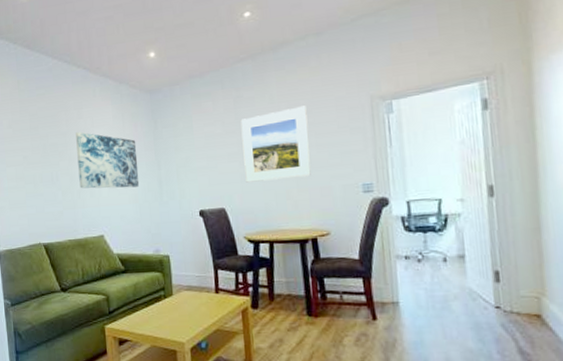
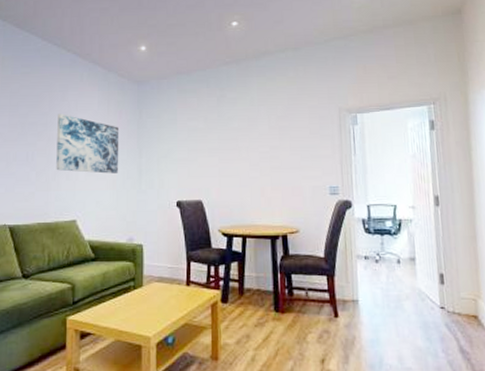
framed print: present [240,105,311,183] -> none [222,111,285,177]

